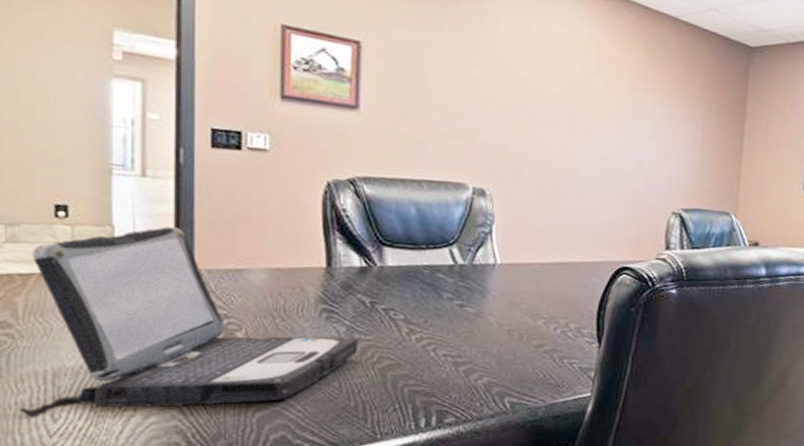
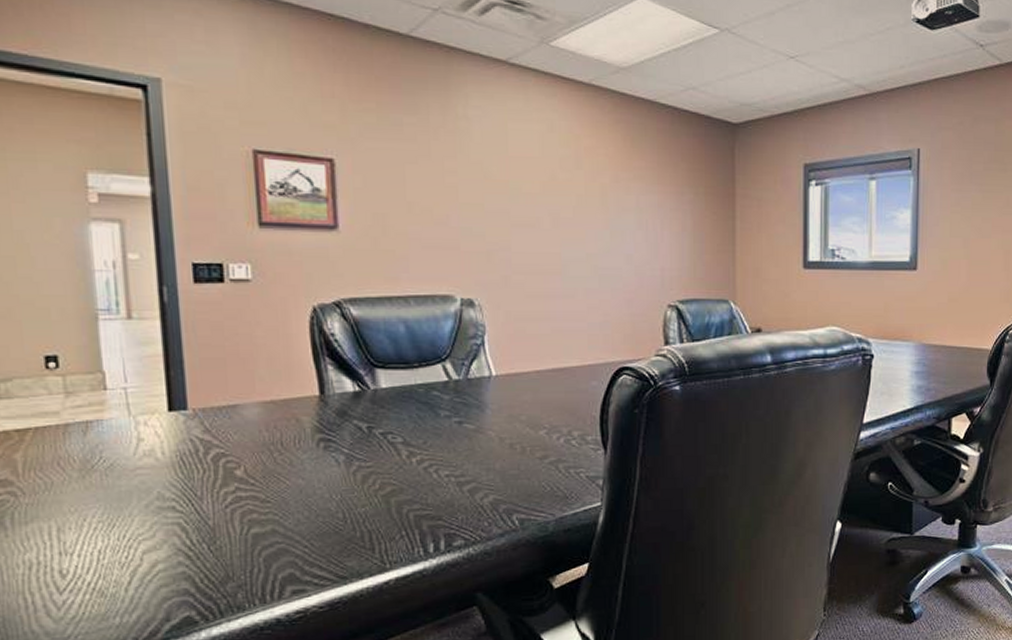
laptop: present [20,226,358,418] -> none [26,368,359,576]

